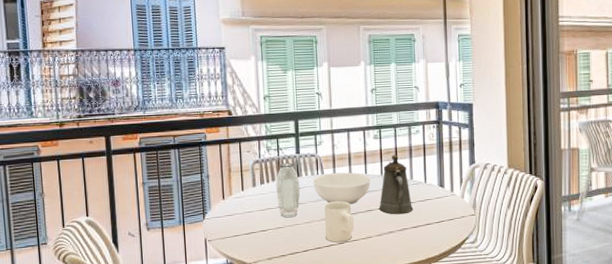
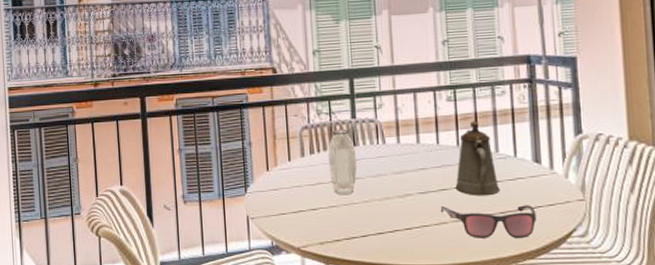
bowl: present [312,172,371,205] -> none [371,142,445,182]
cup: present [324,201,354,243] -> none [386,177,424,229]
sunglasses: none [368,220,440,248] -> present [441,205,537,238]

